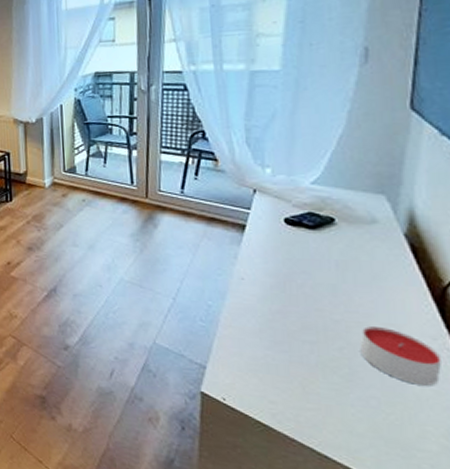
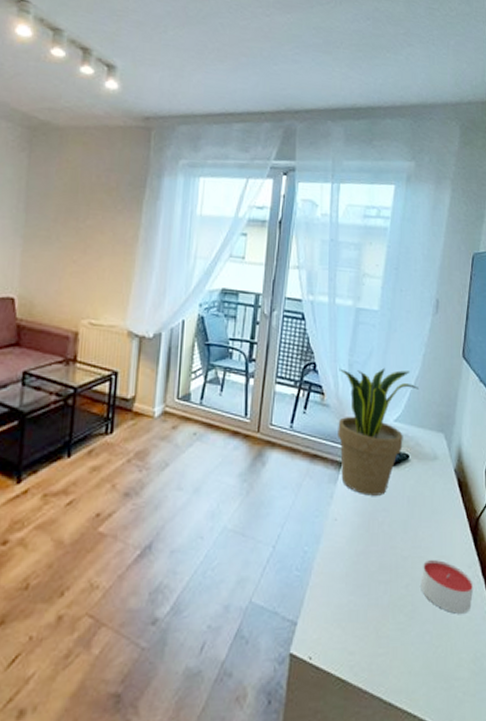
potted plant: none [233,129,345,258] -> present [338,367,420,496]

